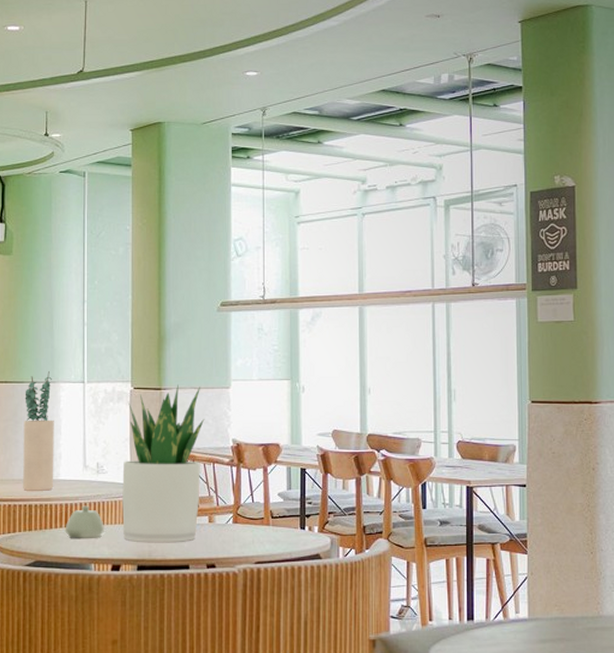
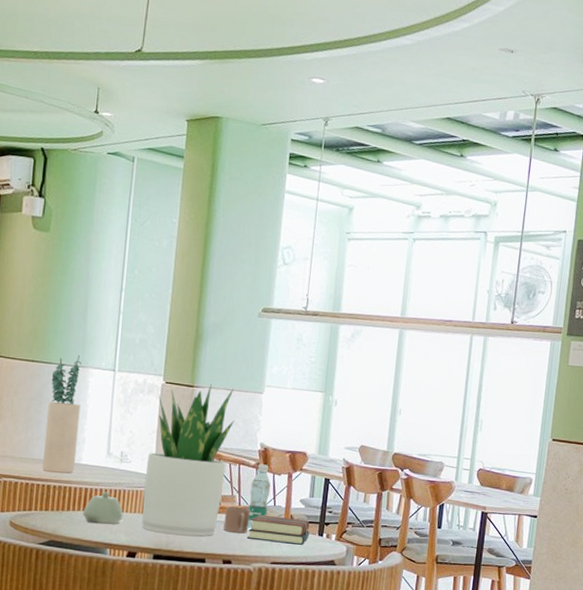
cup: none [204,508,229,535] -> present [223,506,251,534]
bottle: none [227,460,247,531] -> present [247,464,271,531]
books: none [228,513,291,541] -> present [247,514,310,545]

